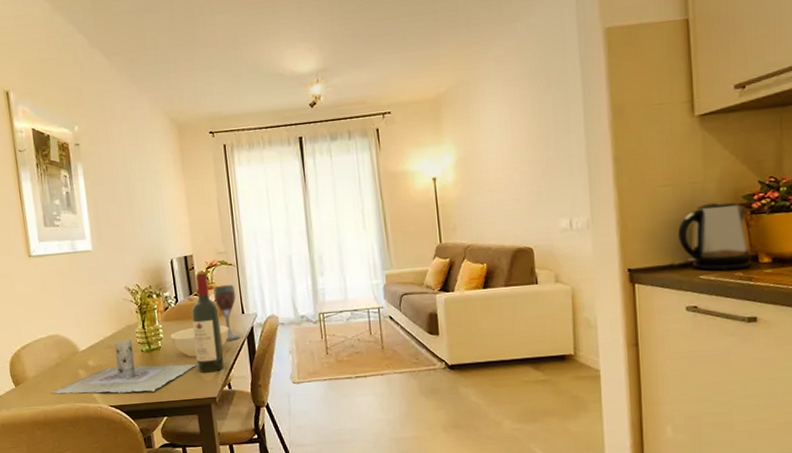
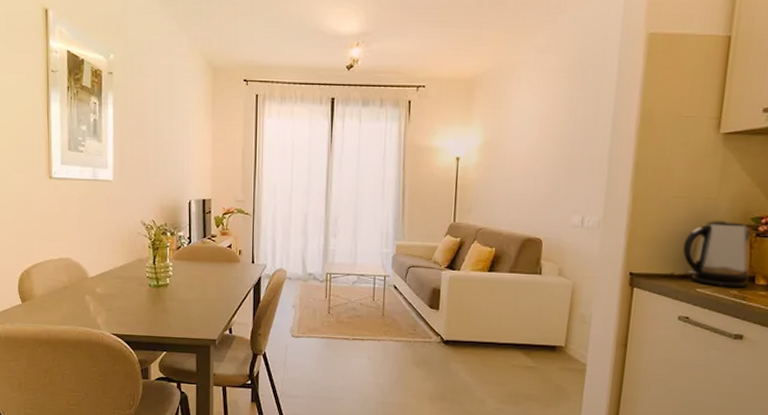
place setting: present [51,339,197,394] -> none [57,272,201,326]
bowl: present [170,325,229,357] -> none [179,270,237,298]
wine bottle: present [191,273,225,373] -> none [201,218,229,316]
cup: present [213,284,240,341] -> none [226,232,249,288]

